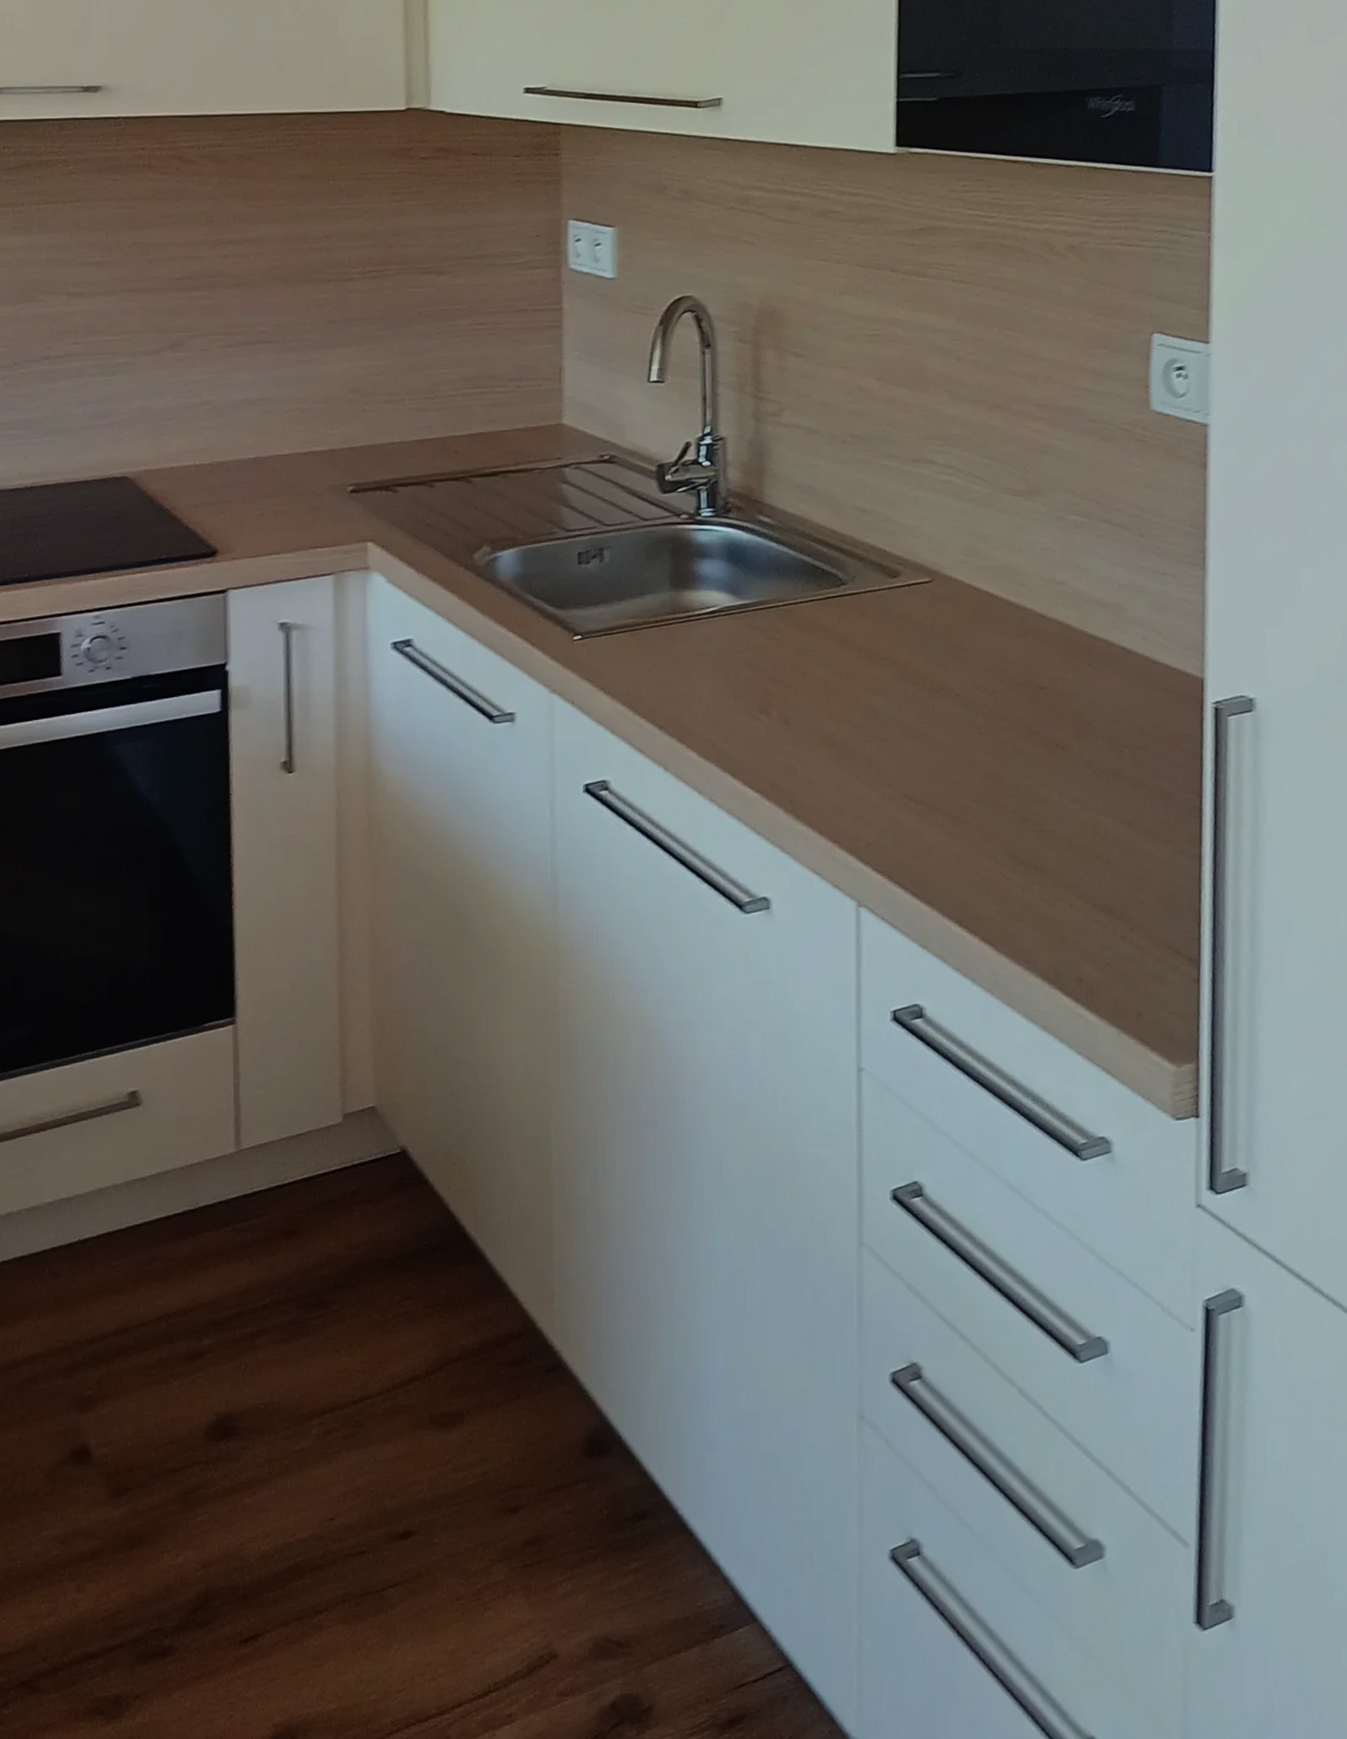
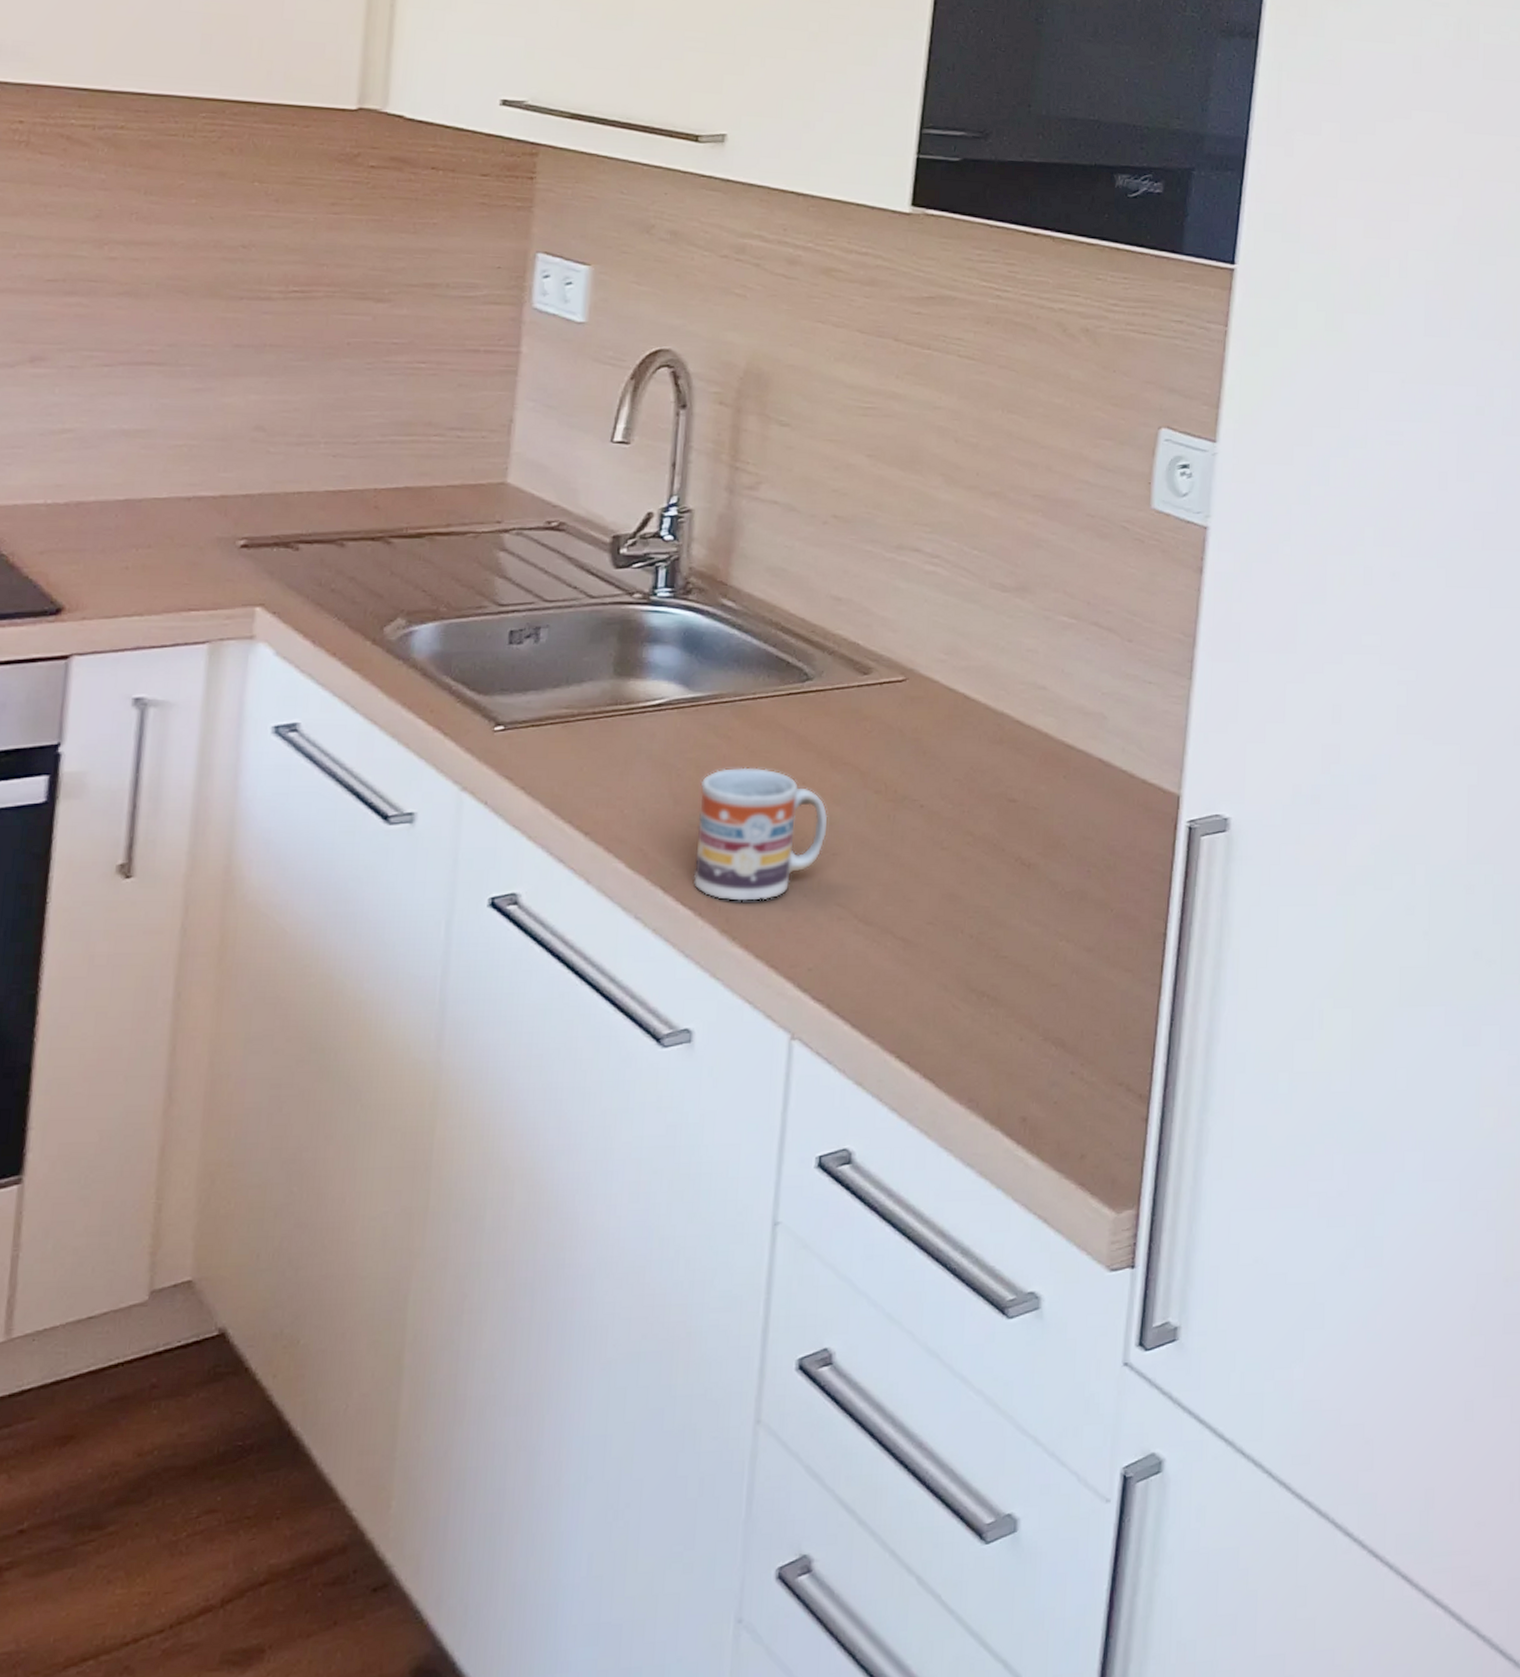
cup: none [755,665,873,784] -> present [692,767,828,901]

